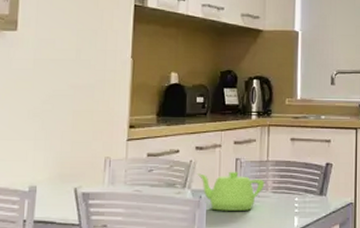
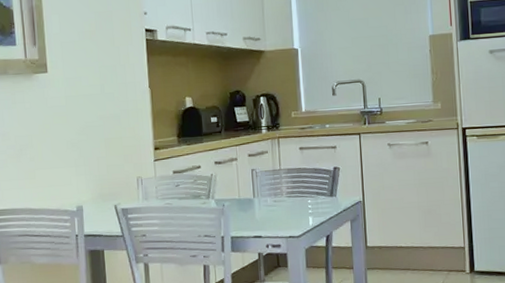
teapot: present [197,171,265,212] -> none [218,180,280,217]

